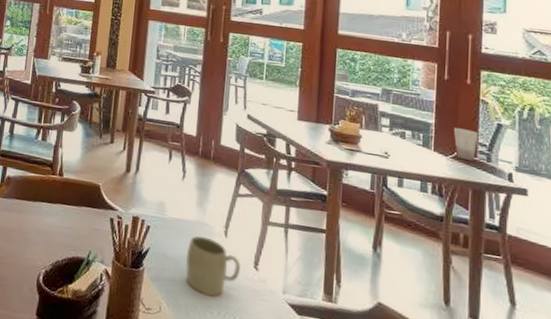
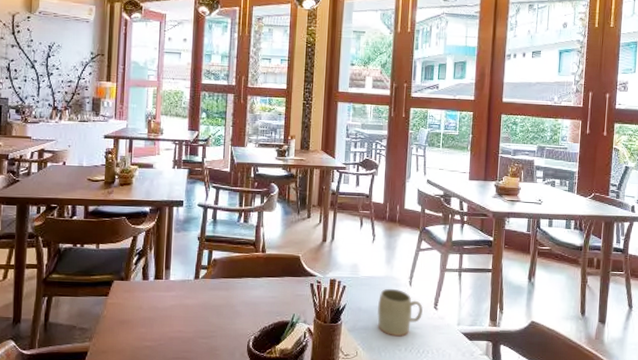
cup: present [454,128,479,162] -> none [592,173,611,200]

